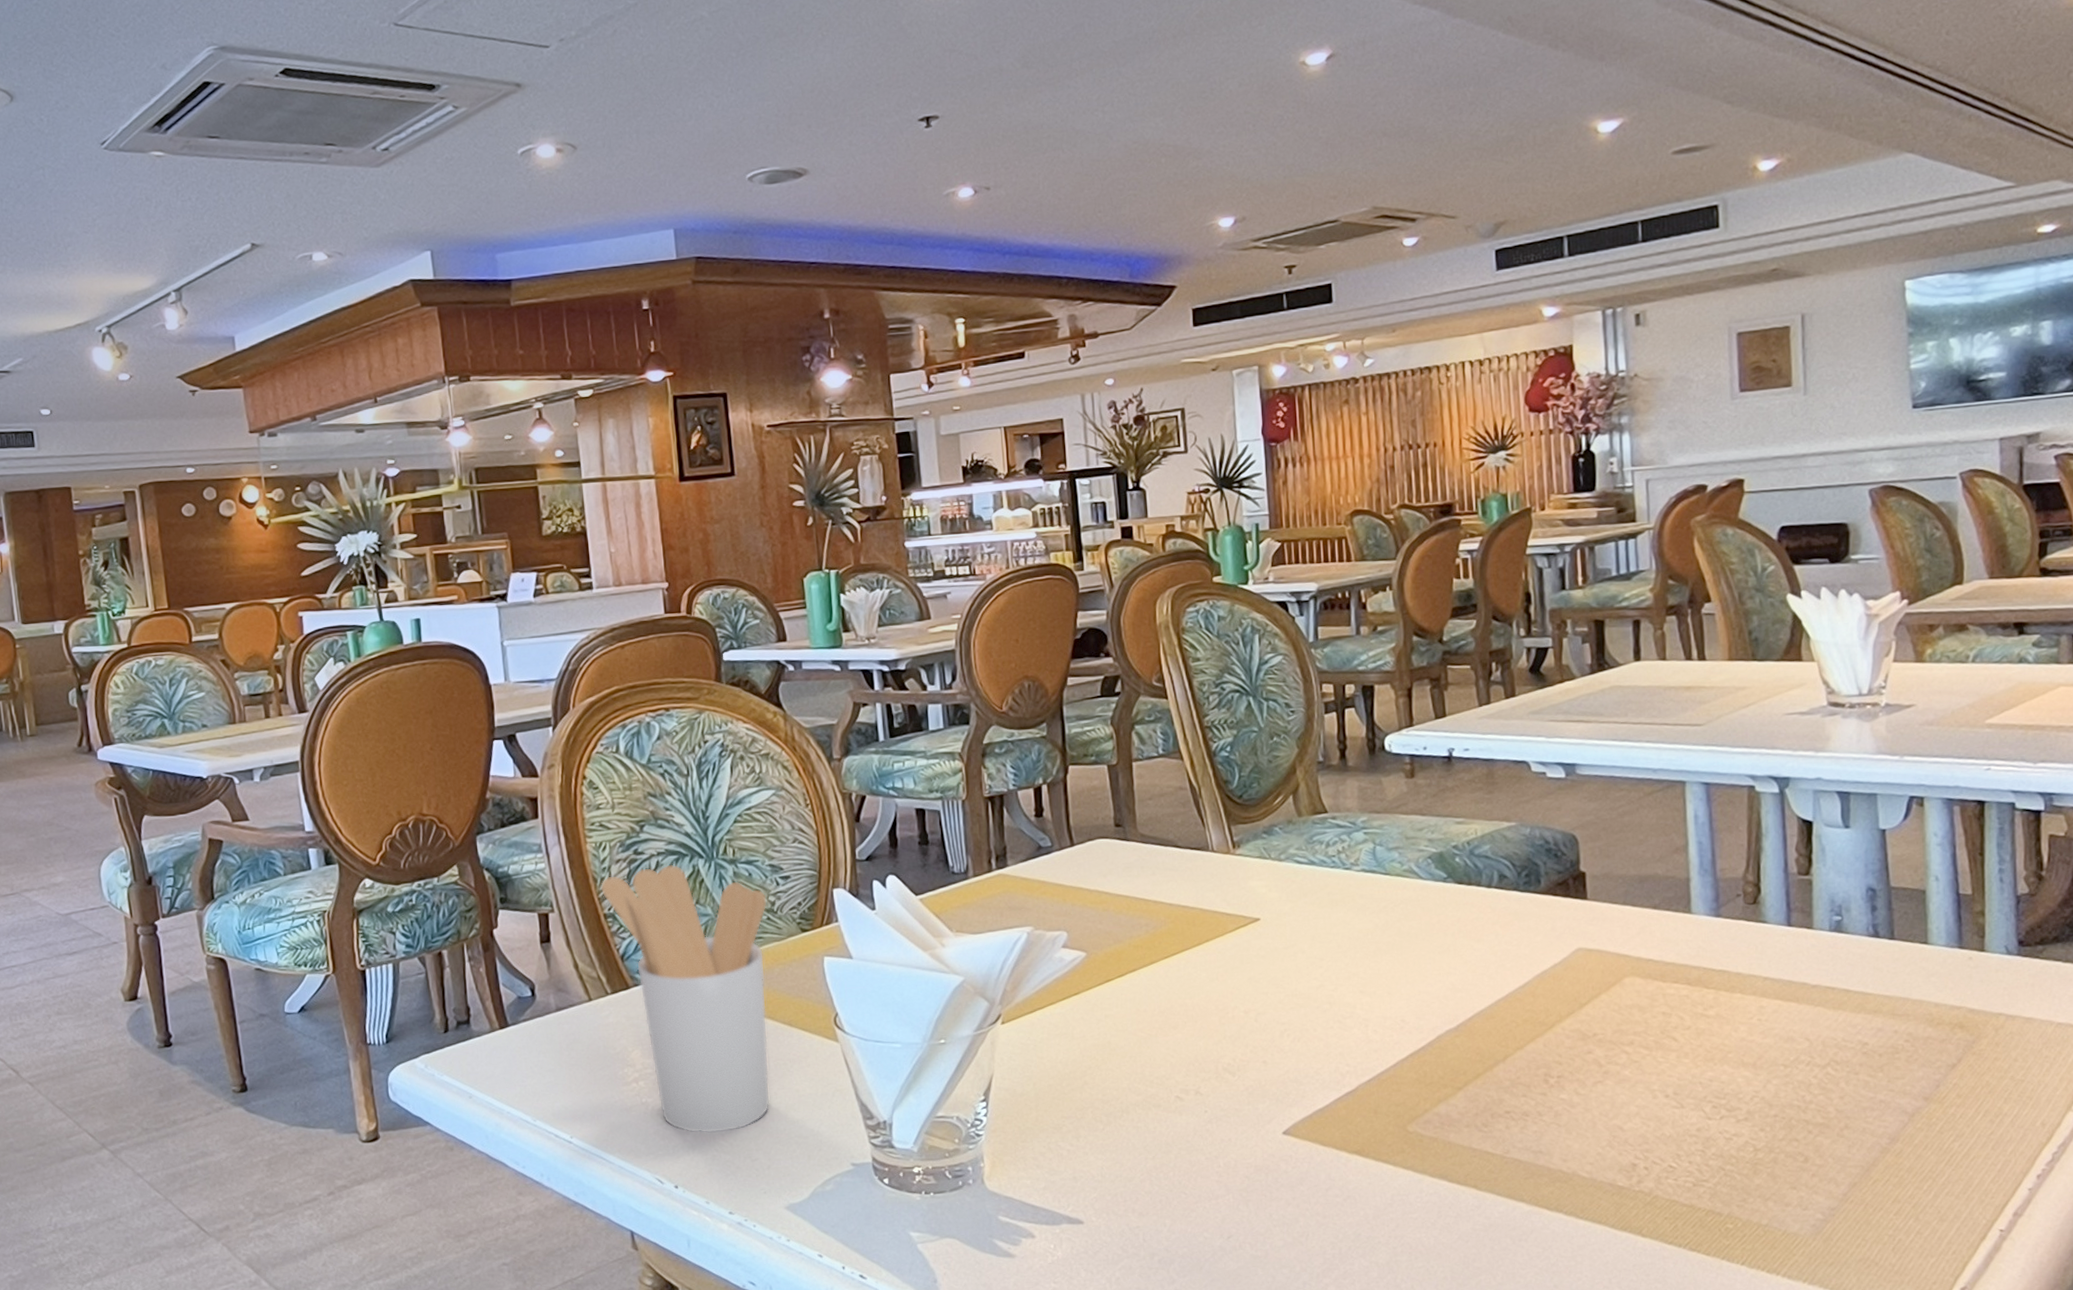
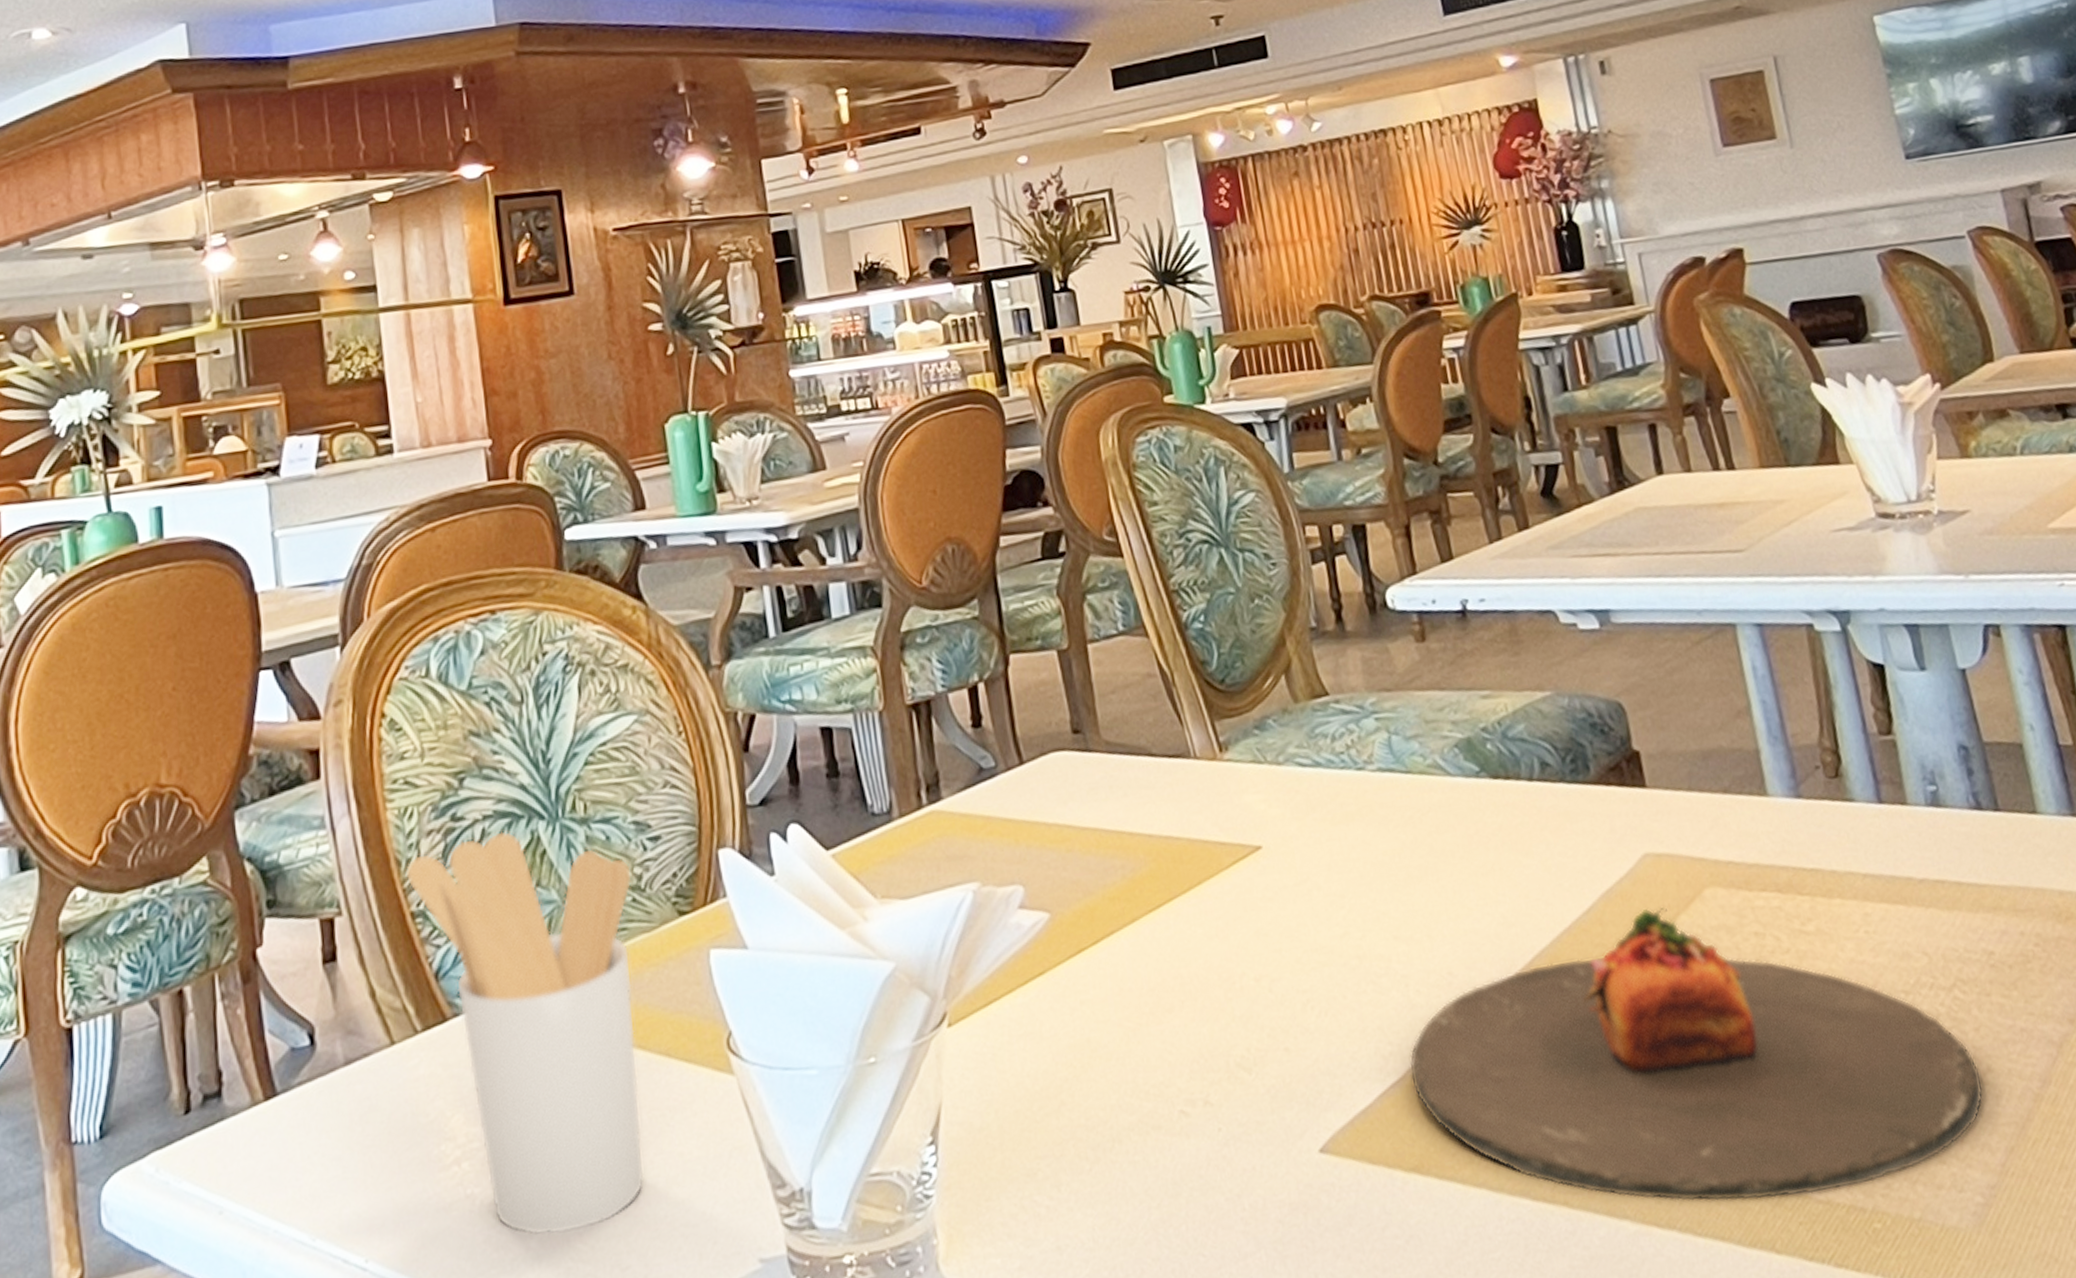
plate: none [1361,988,1839,1200] -> present [1409,908,1983,1202]

